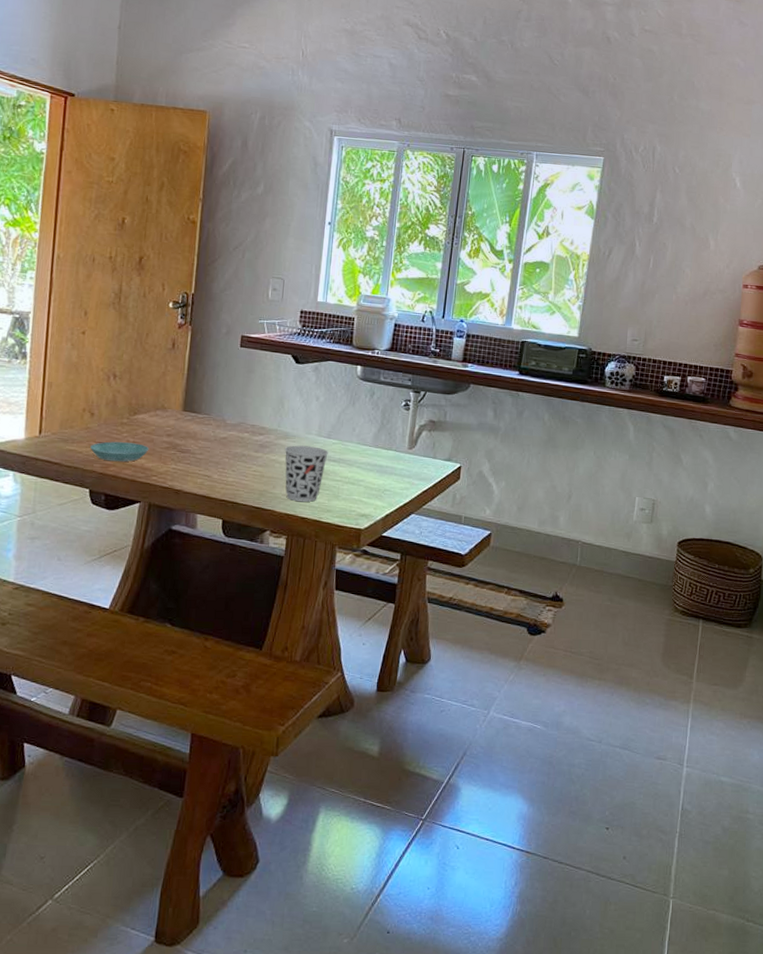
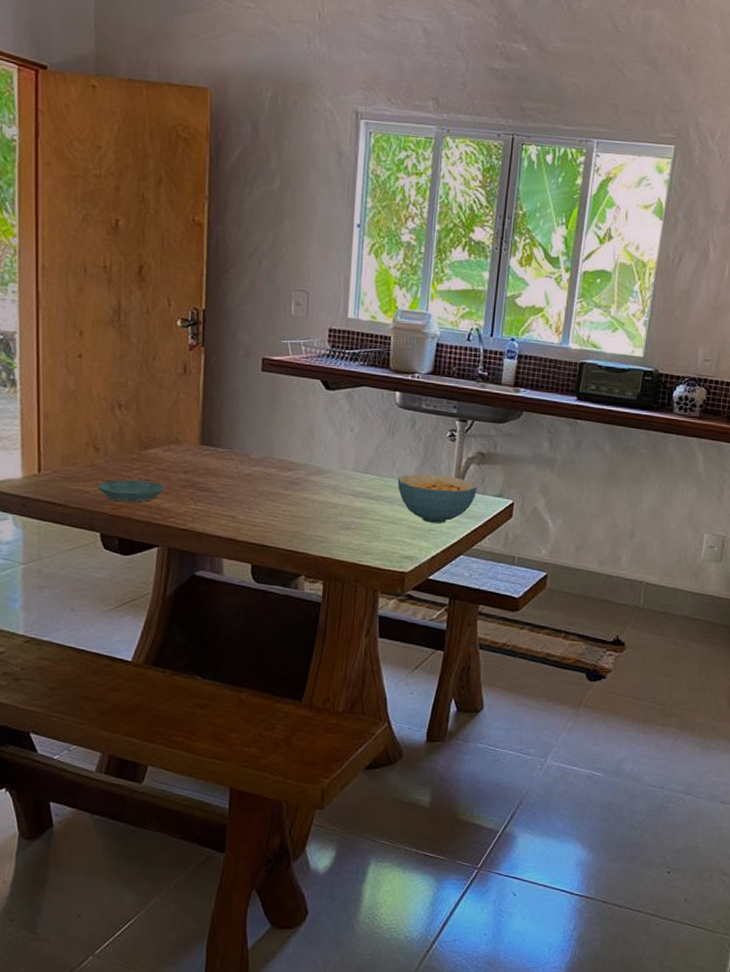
cup: present [284,445,328,502] -> none [317,481,366,544]
cereal bowl: none [356,439,428,484] -> present [397,474,477,523]

